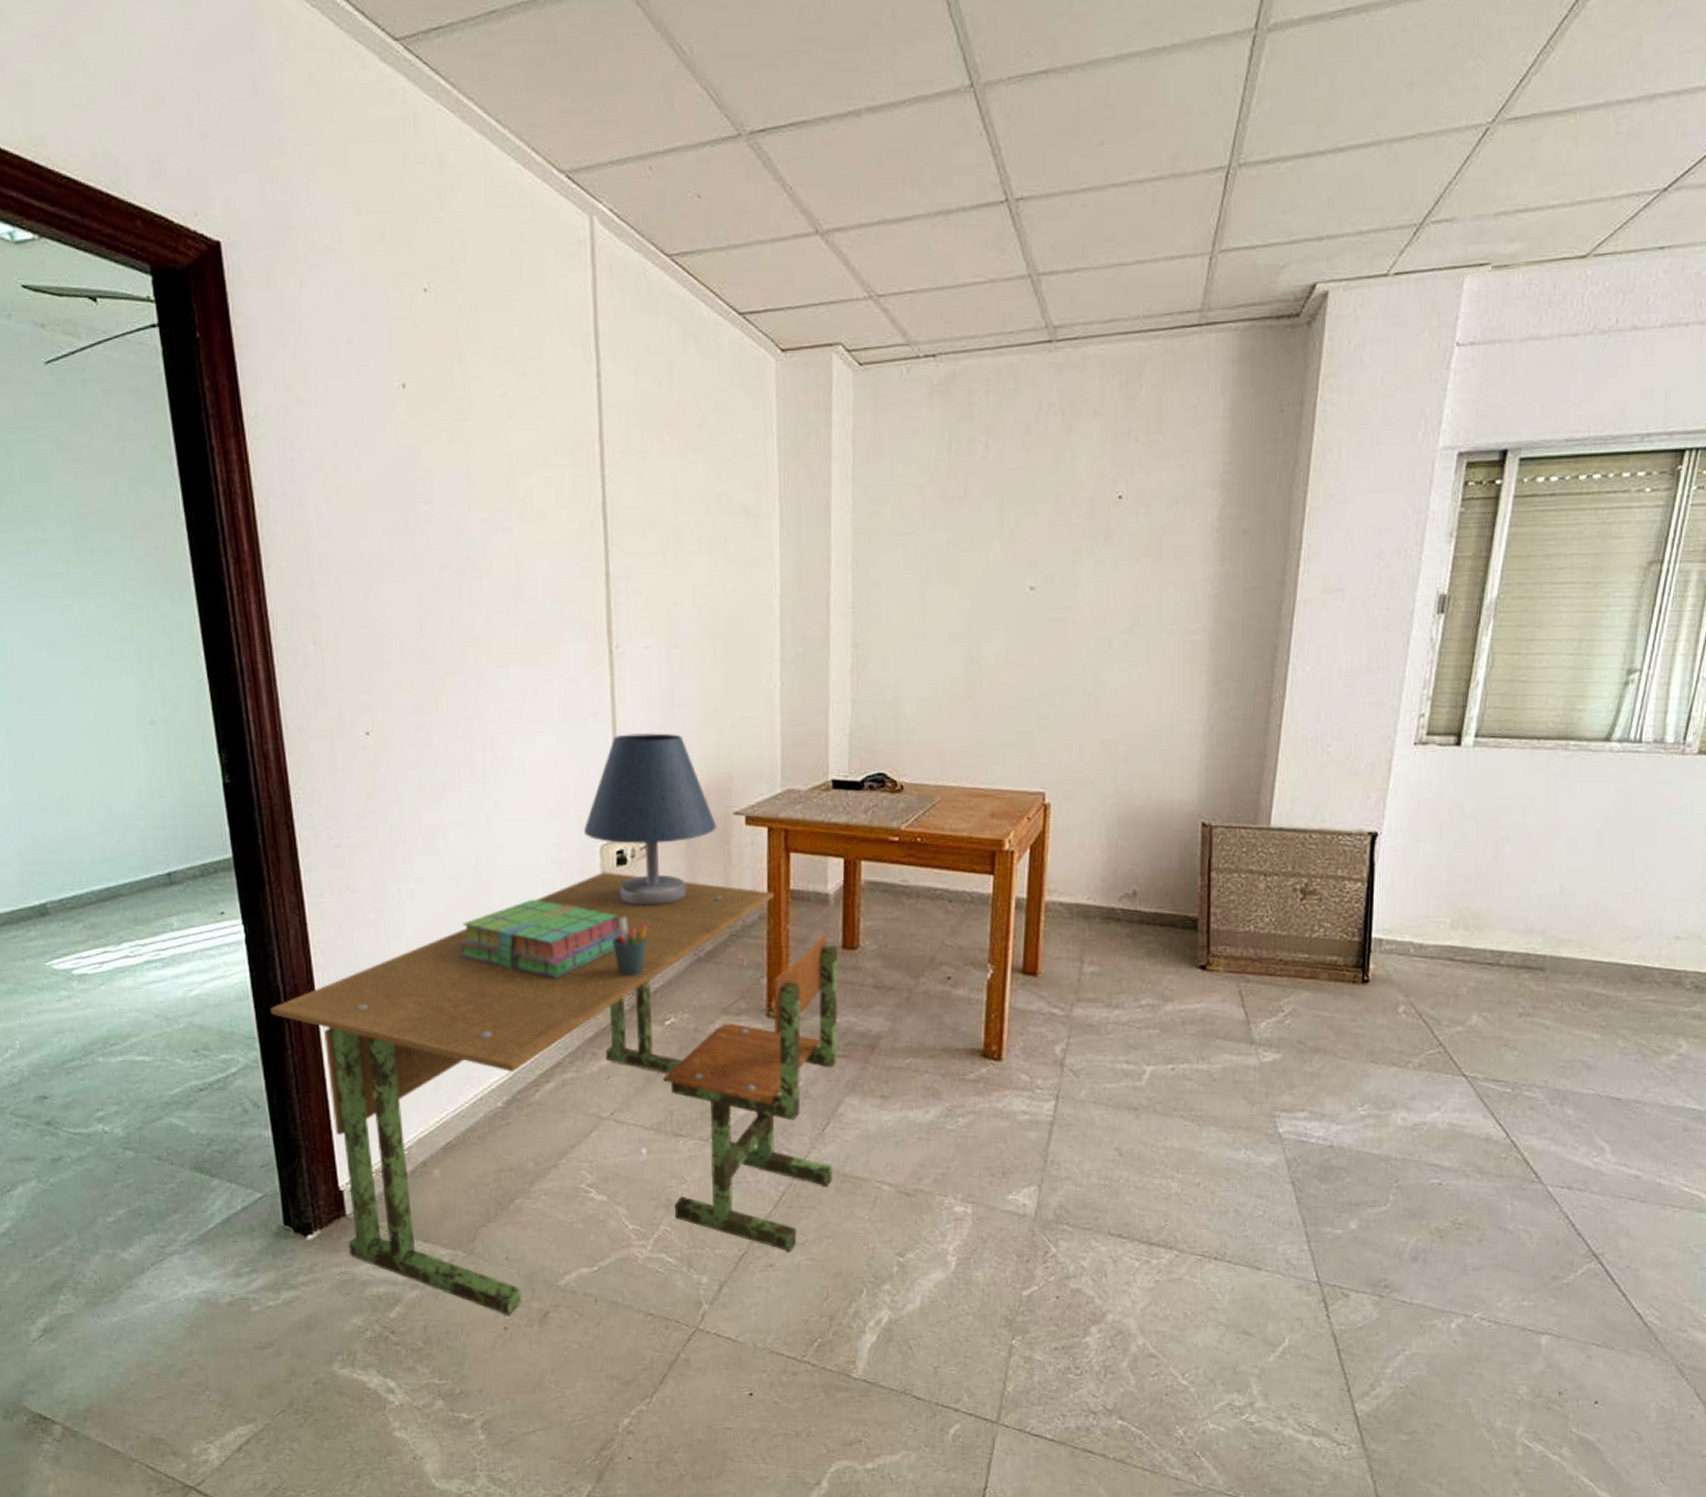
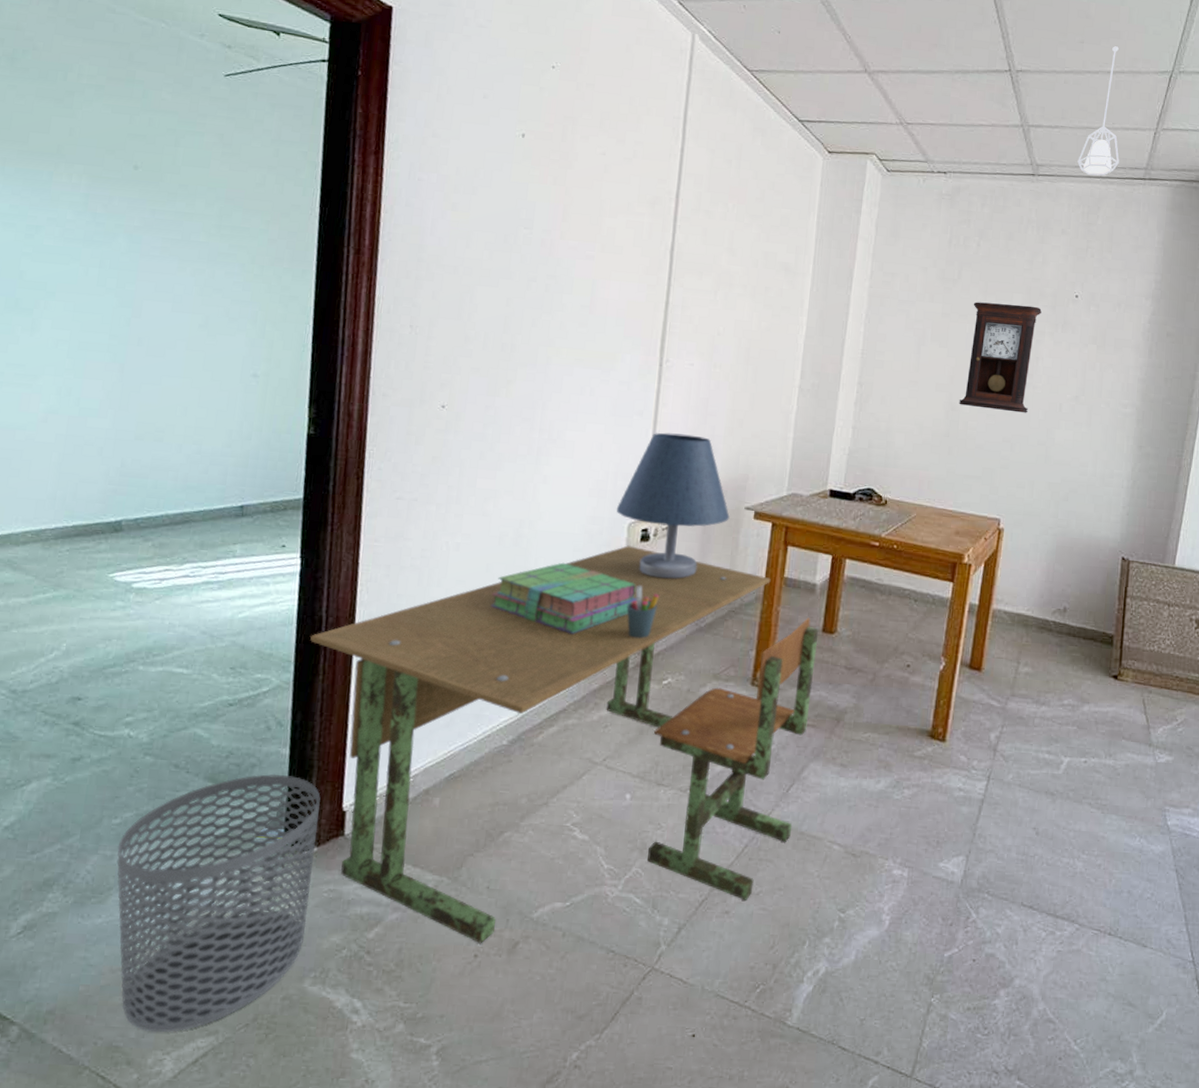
waste bin: none [117,1158,325,1423] -> present [117,774,321,1033]
pendulum clock: none [980,517,1076,658] -> present [959,302,1042,413]
pendant lamp: none [1108,142,1164,331] -> present [1077,46,1120,176]

